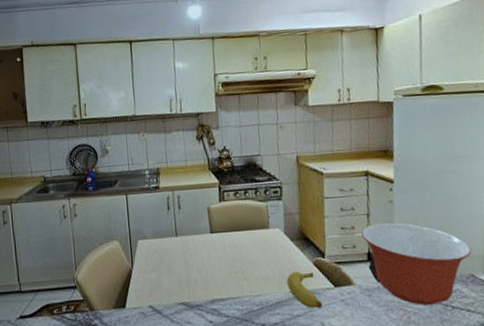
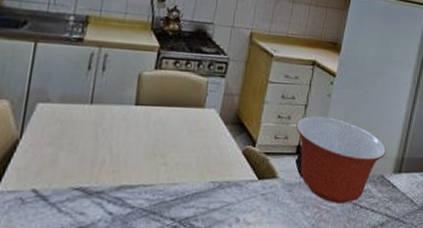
banana: present [287,271,322,308] -> none [209,159,242,202]

